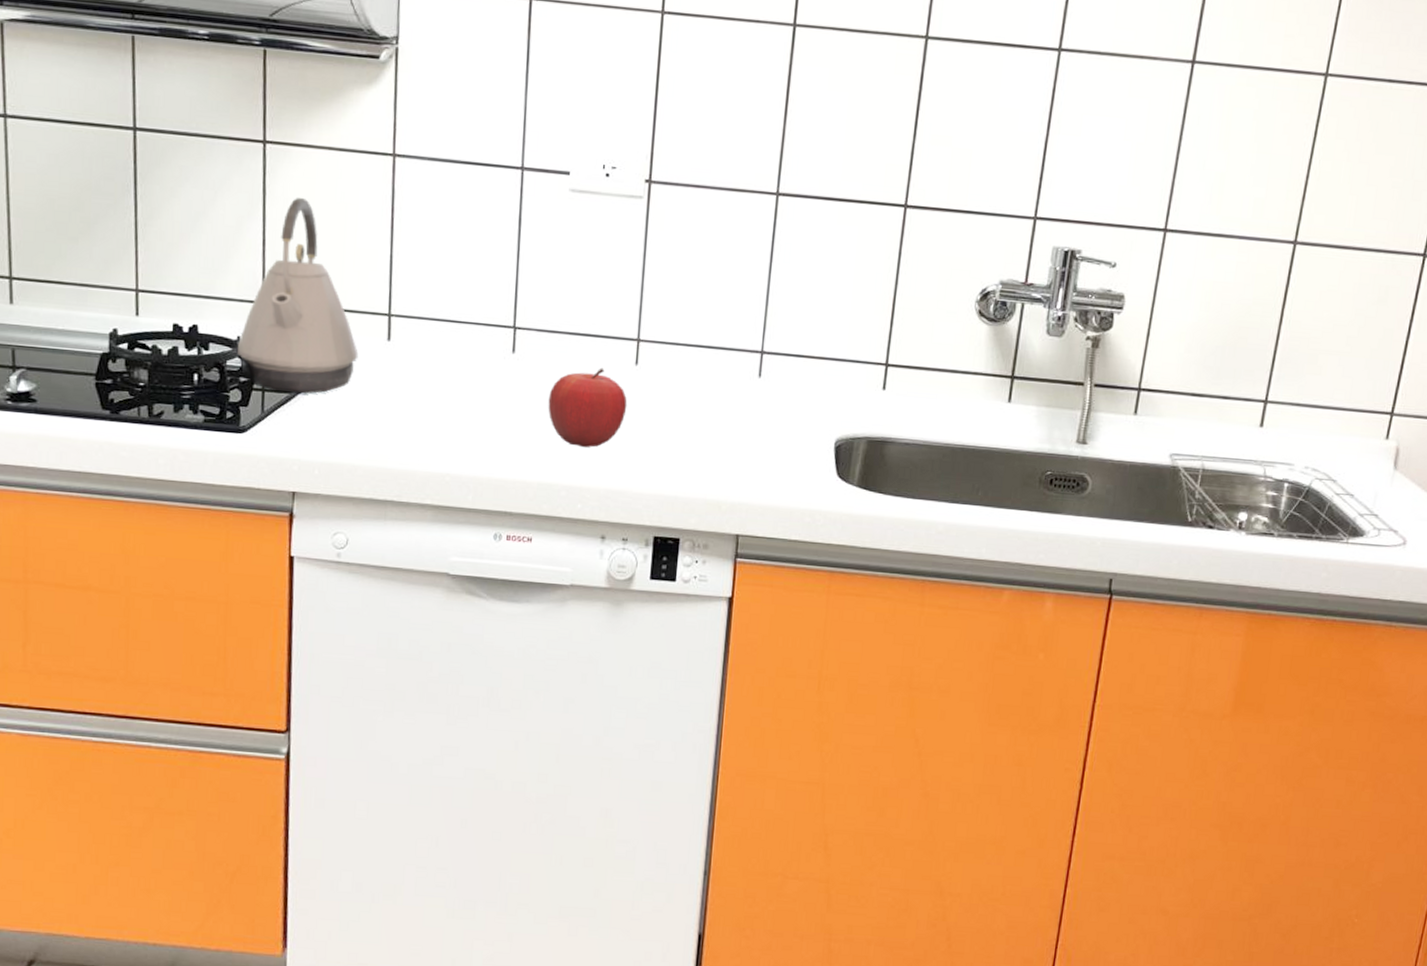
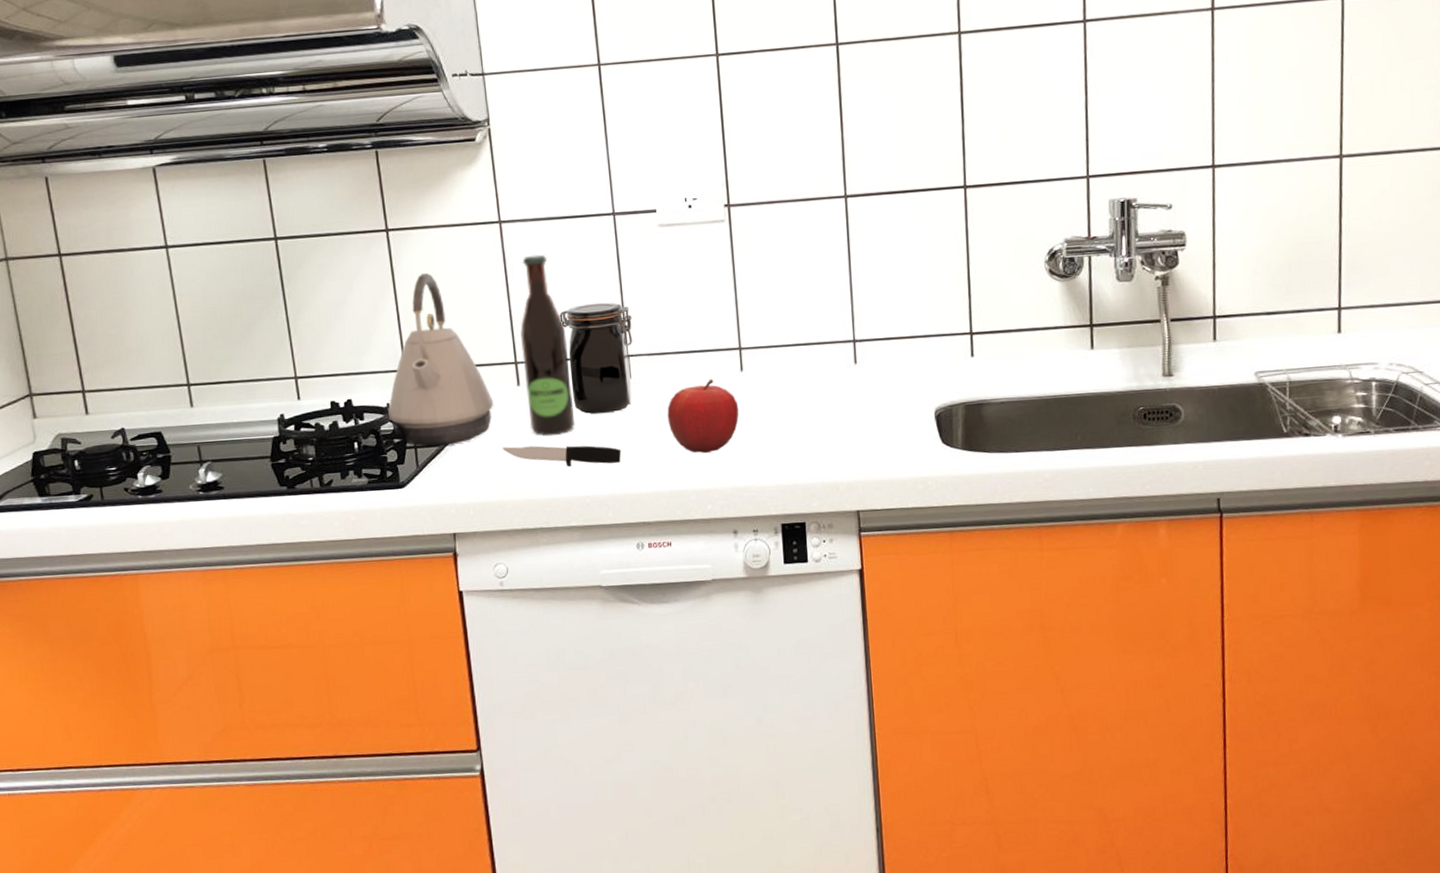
kitchen knife: none [361,405,492,443] -> present [502,445,622,468]
bottle: none [395,198,450,401] -> present [520,254,575,435]
jar: none [445,262,525,387] -> present [559,302,632,414]

